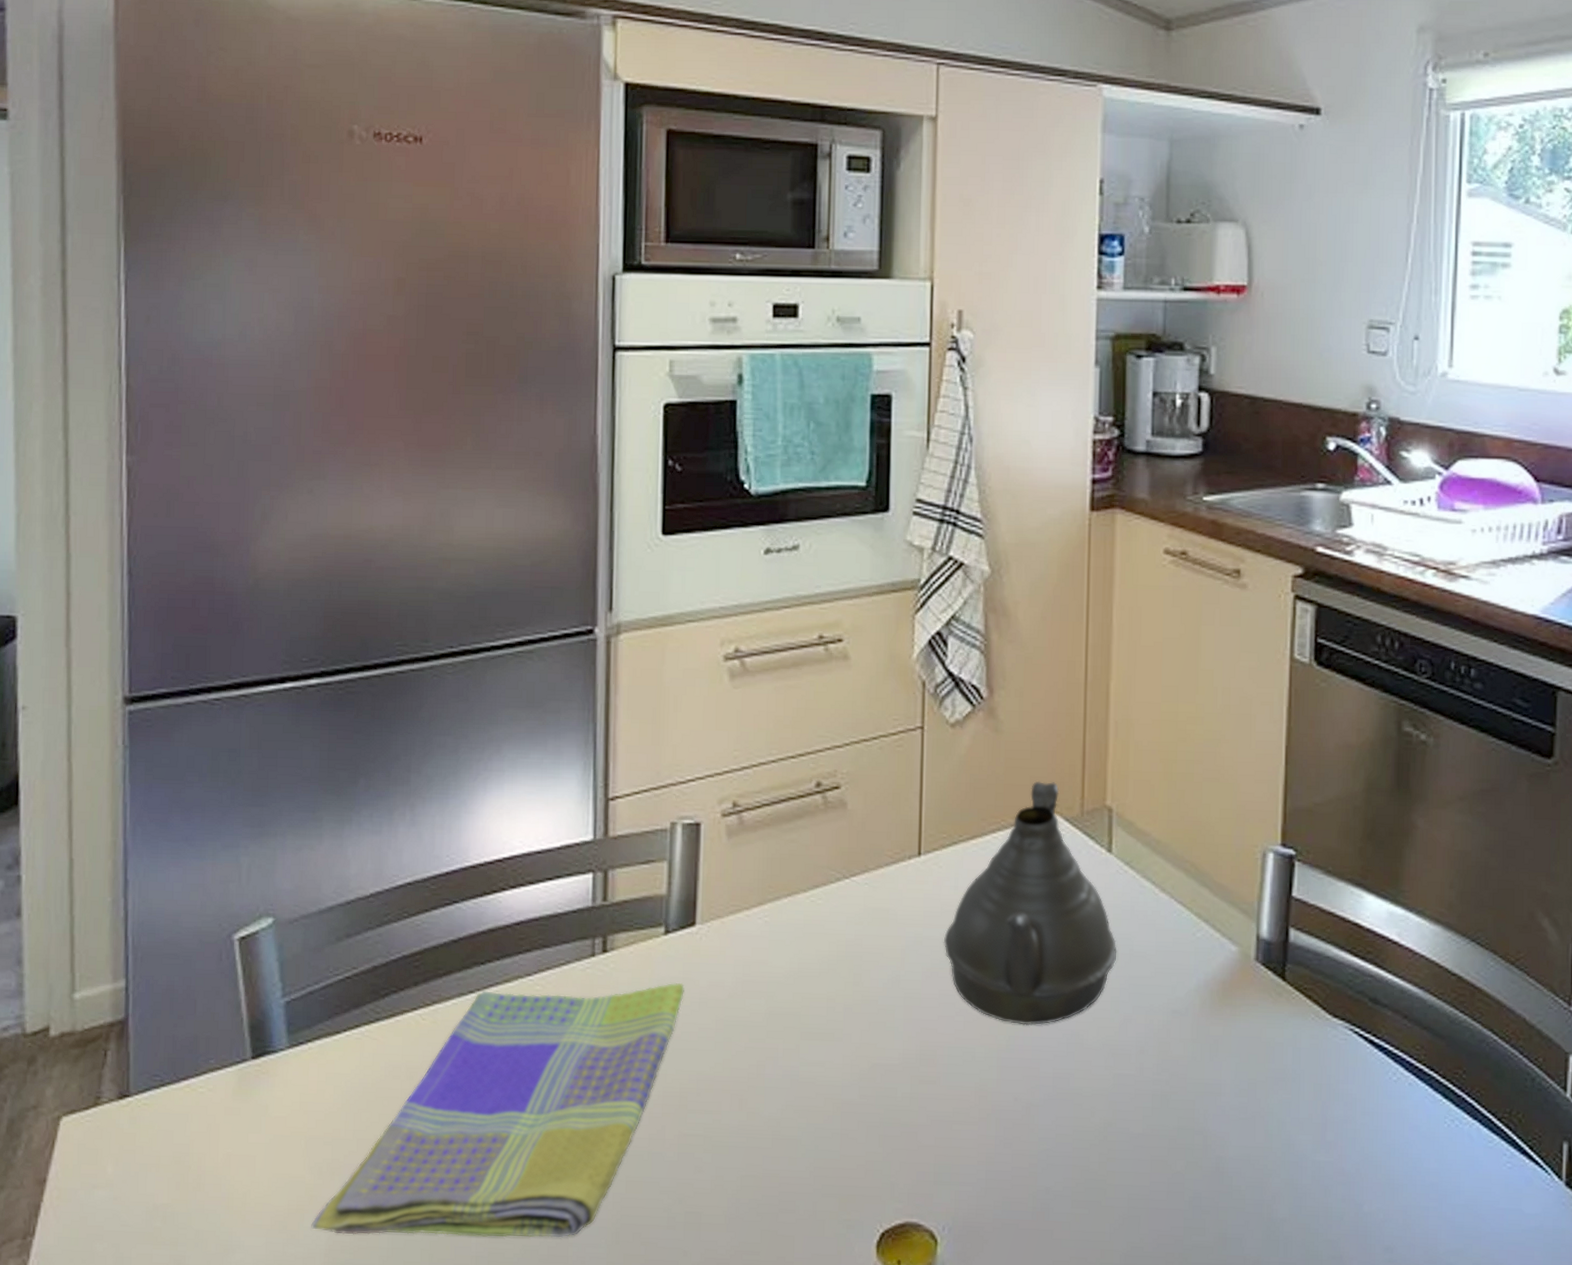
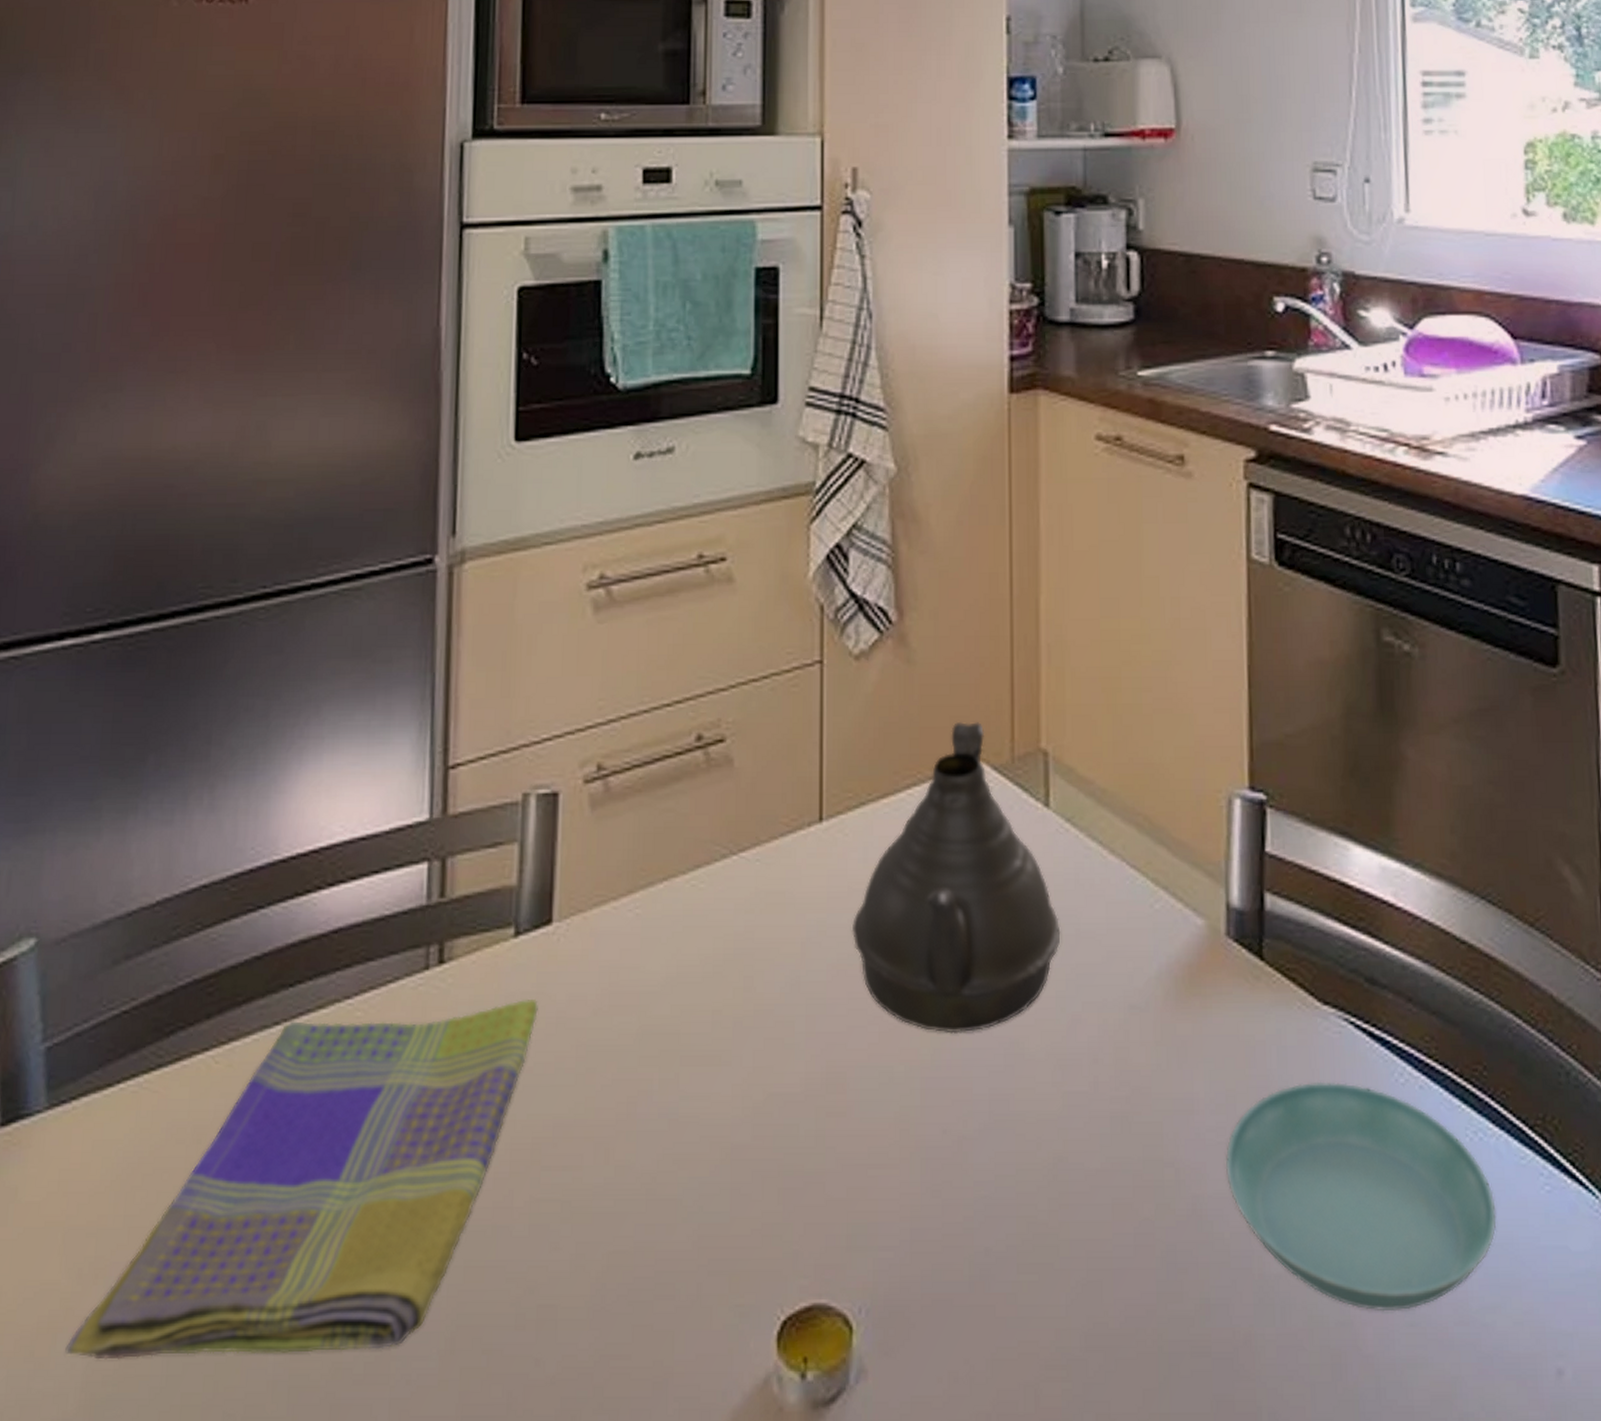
saucer: none [1244,1076,1465,1251] -> present [1225,1081,1497,1312]

